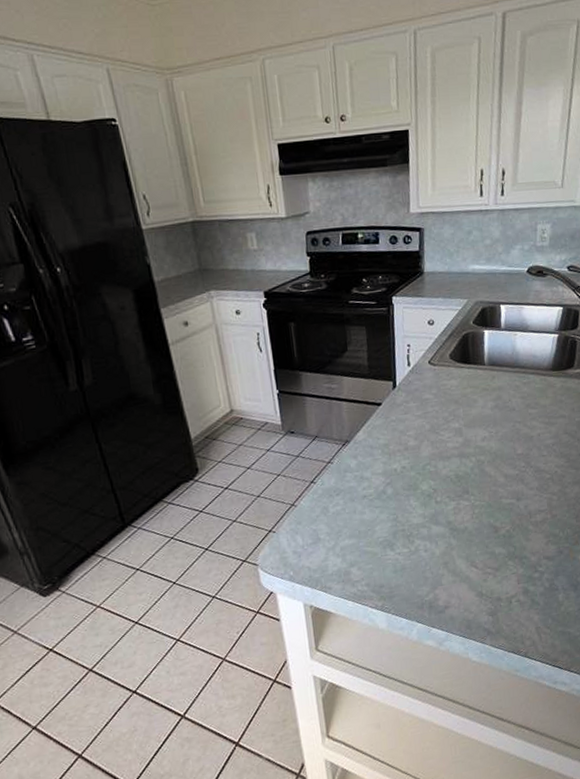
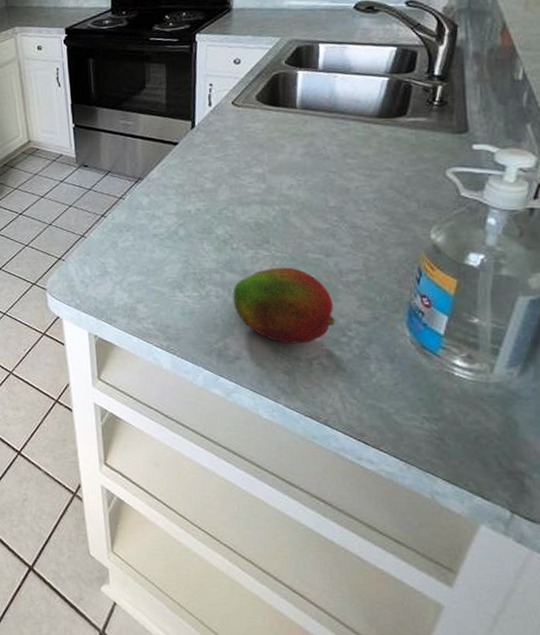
fruit: none [439,514,528,587] -> present [233,267,335,344]

